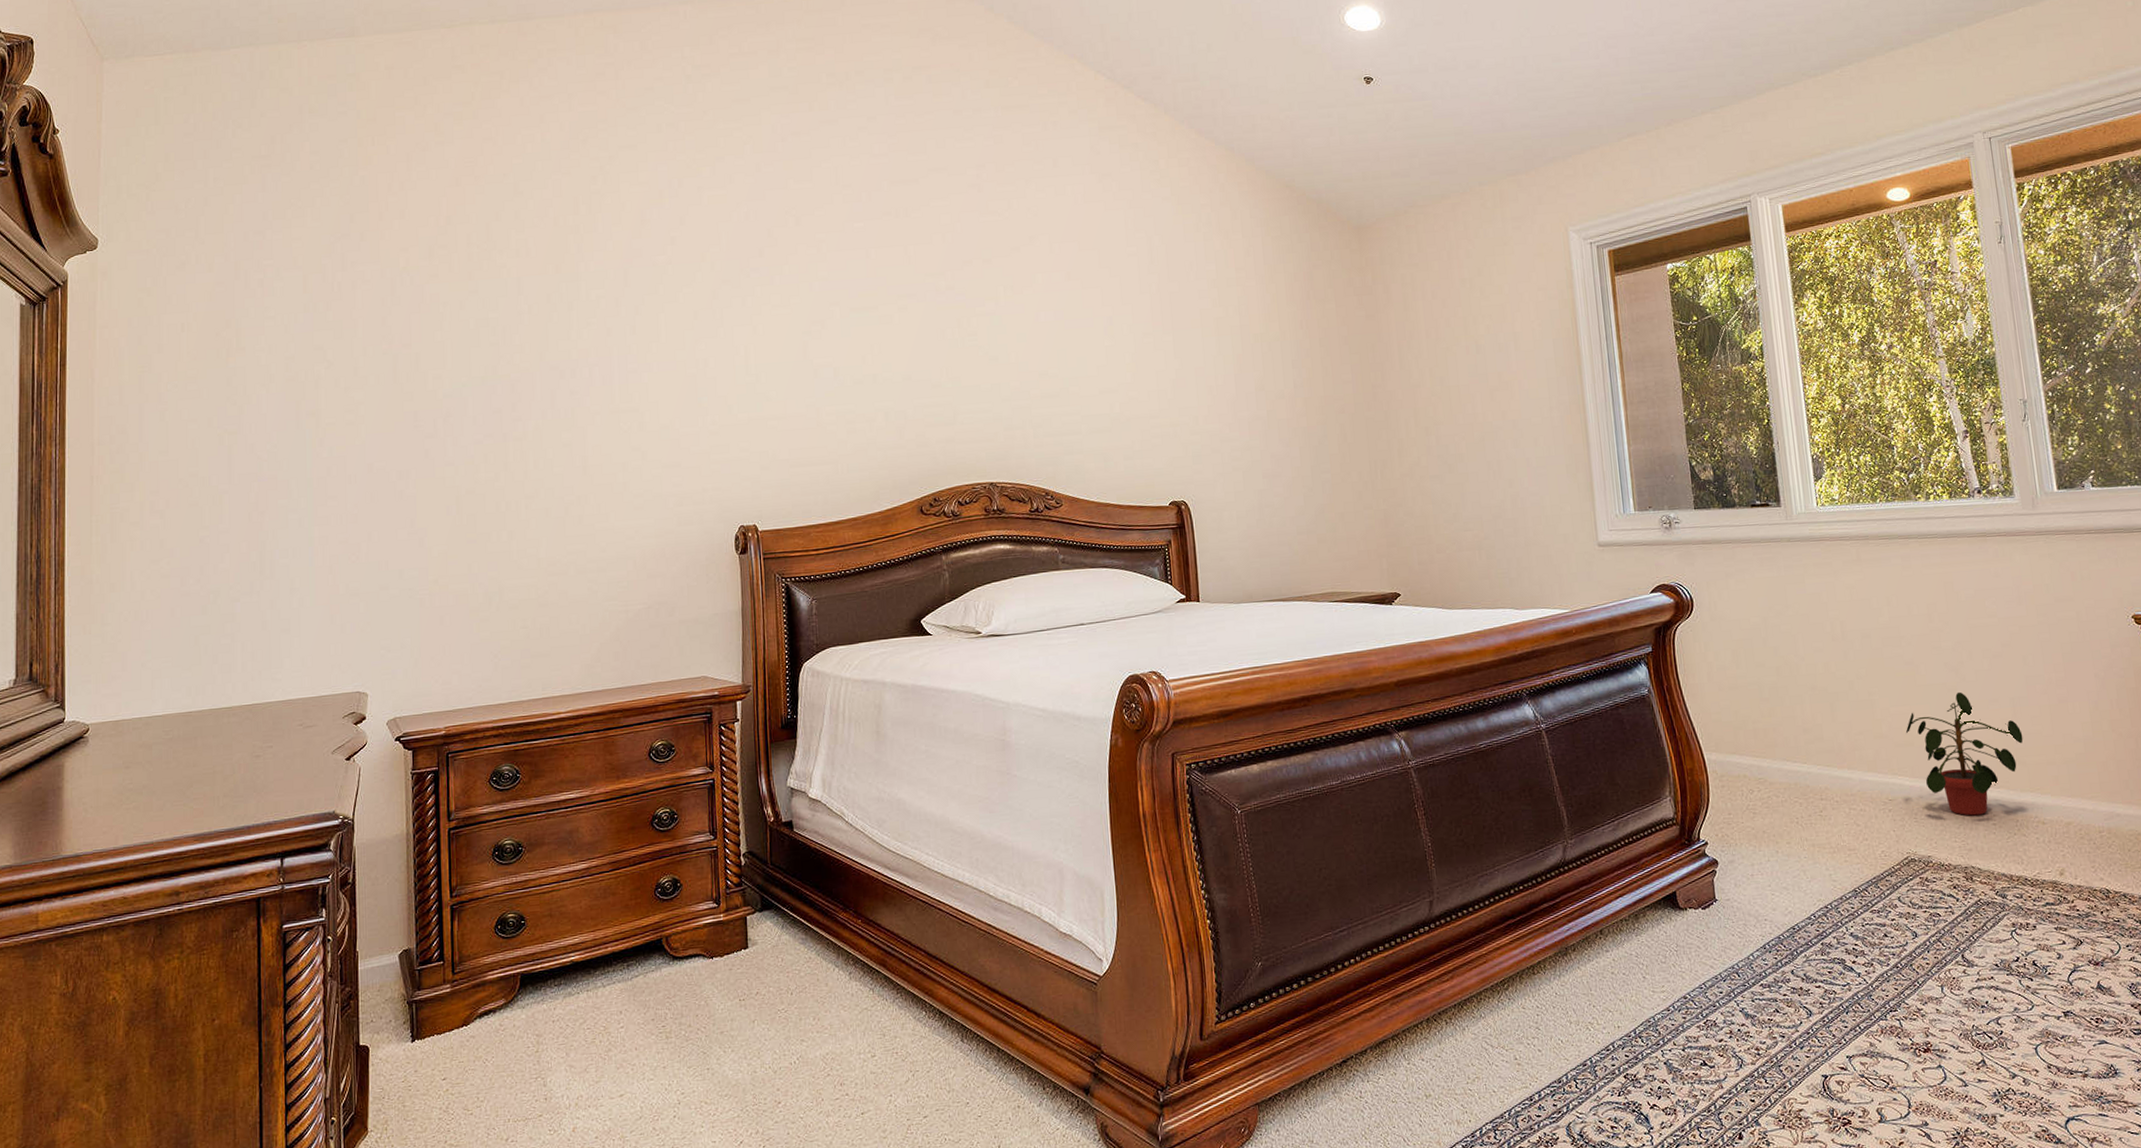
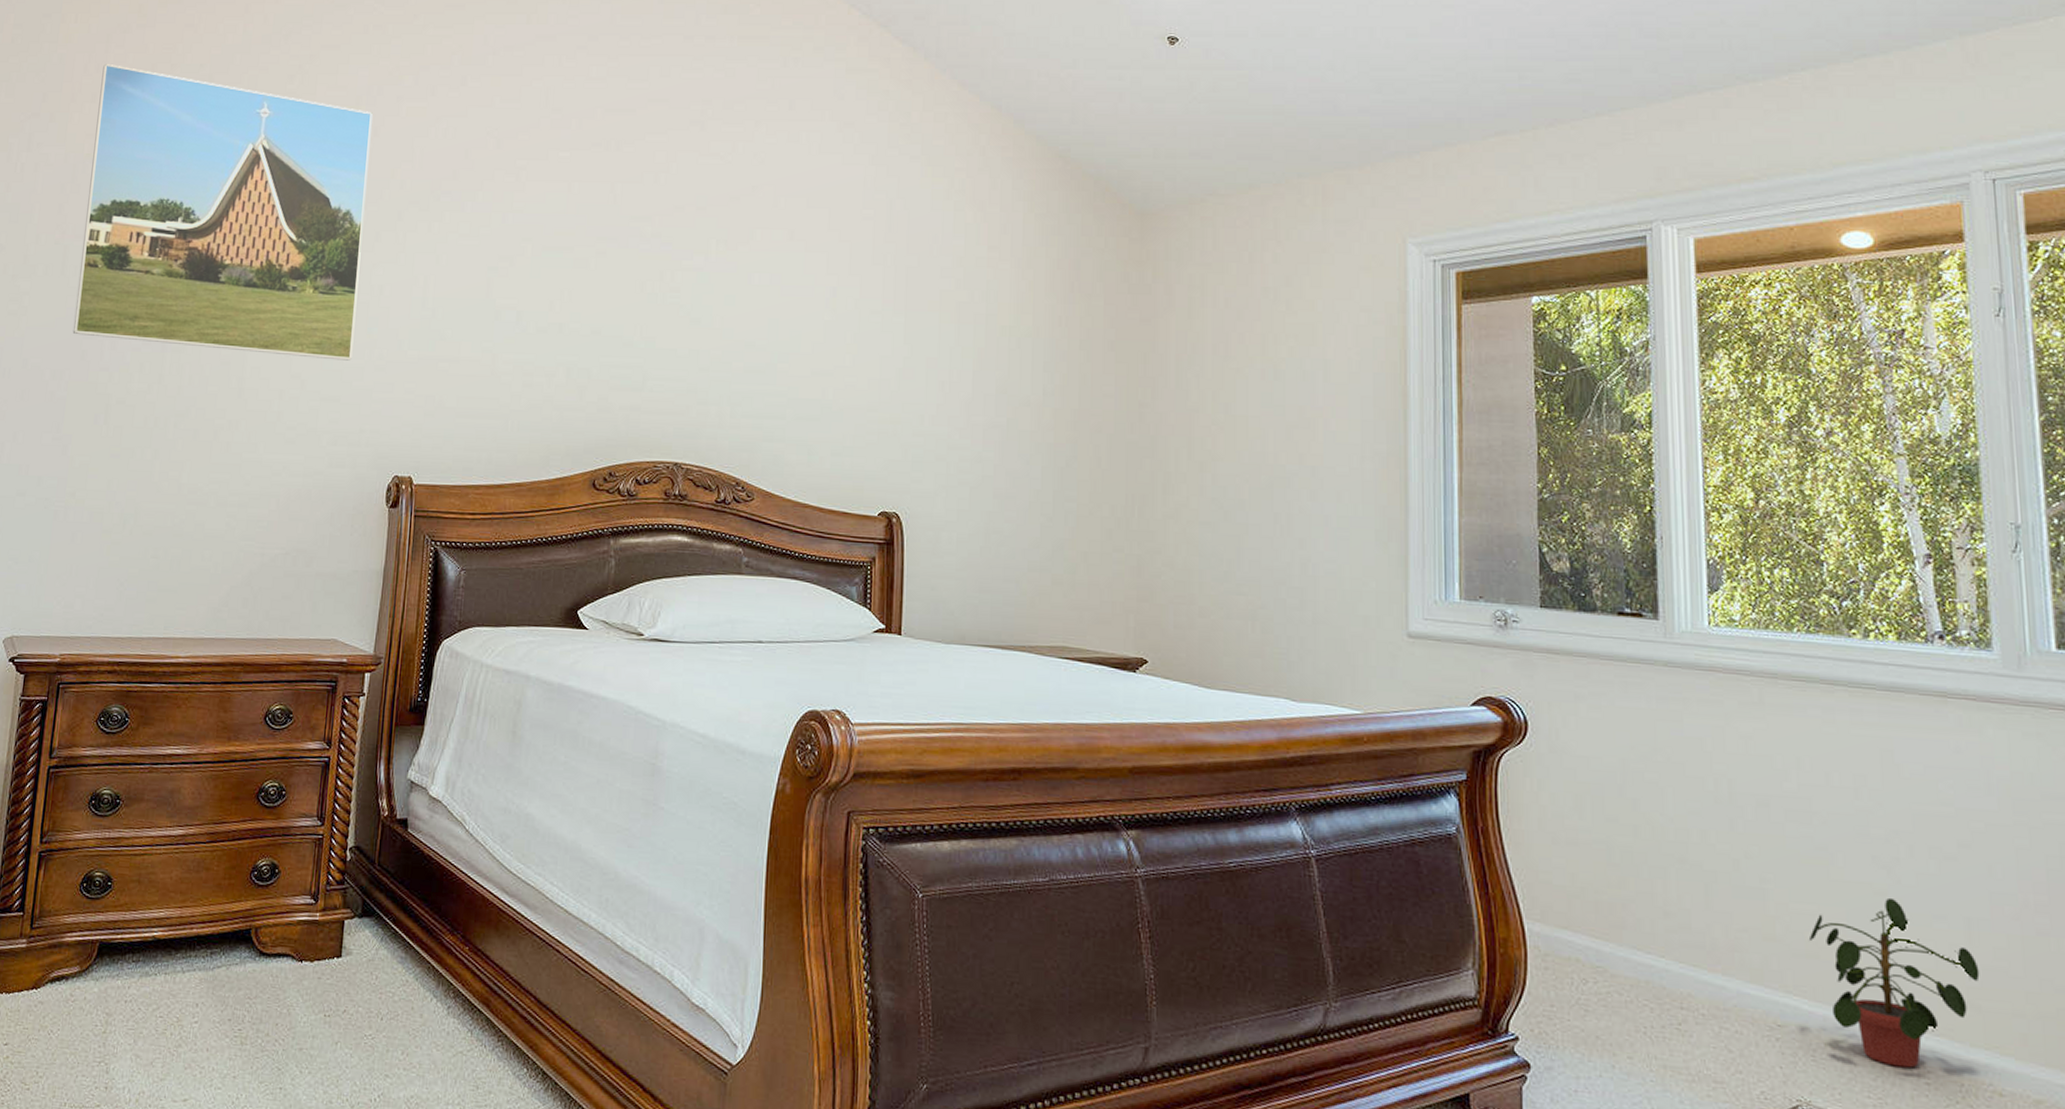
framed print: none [407,181,687,436] -> present [72,63,373,361]

